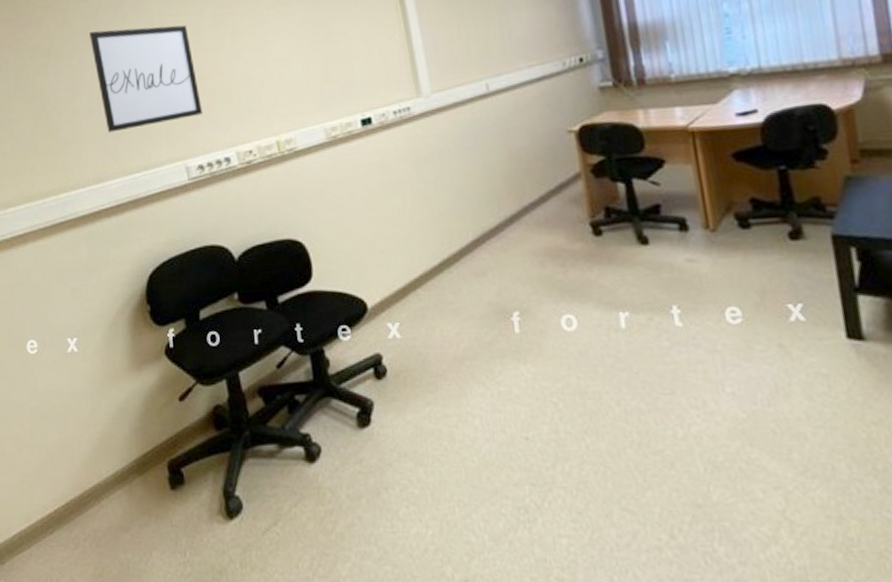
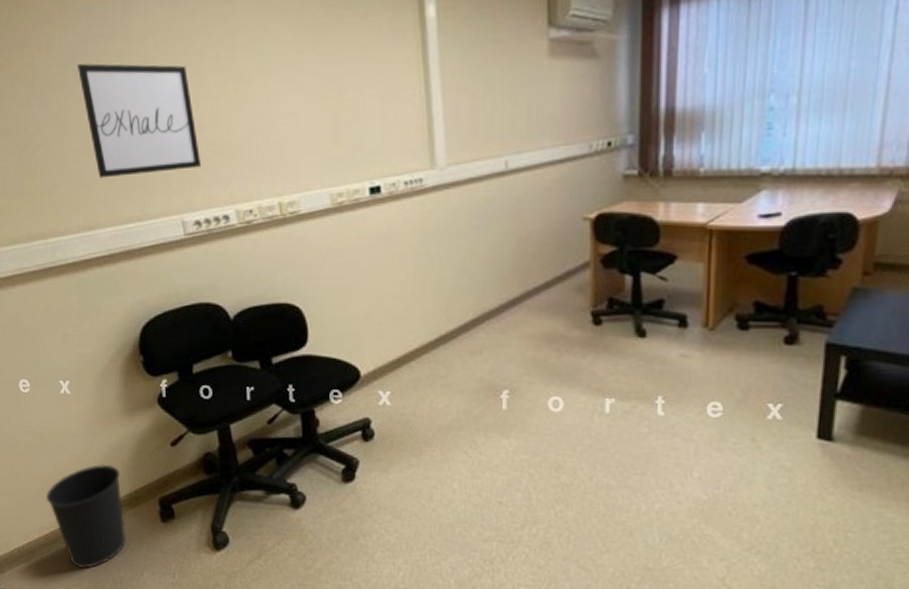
wastebasket: none [50,426,134,553] -> present [46,464,126,569]

